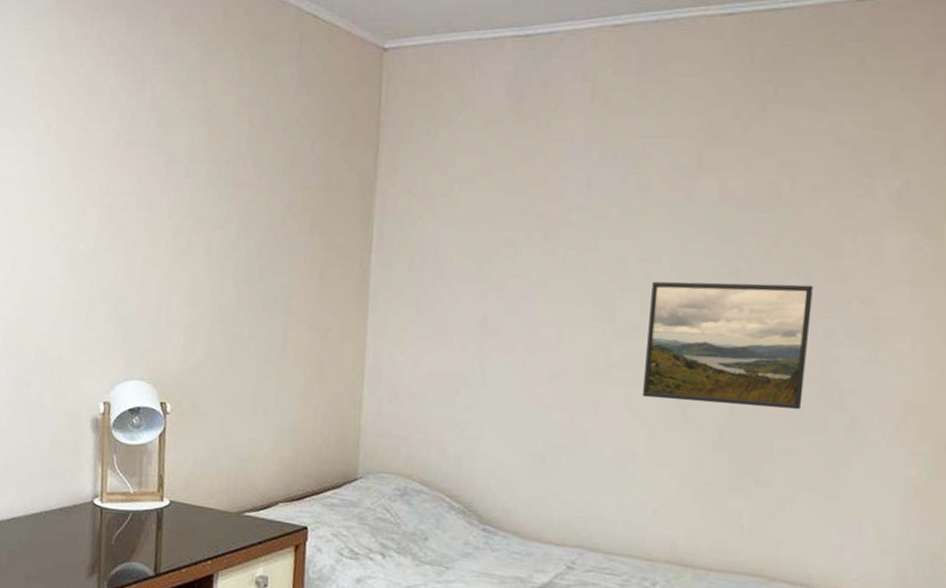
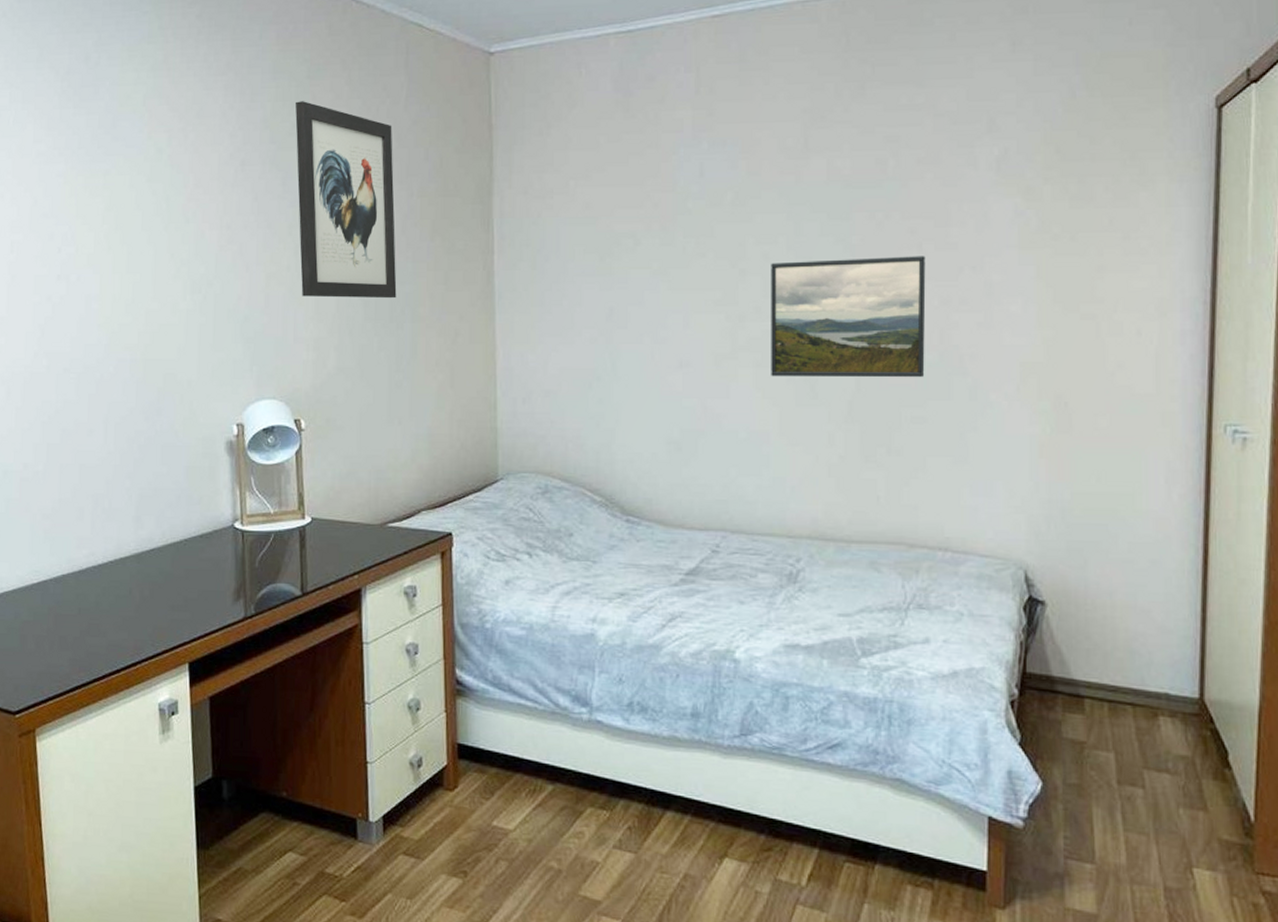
wall art: none [177,85,280,290] -> present [295,101,397,299]

